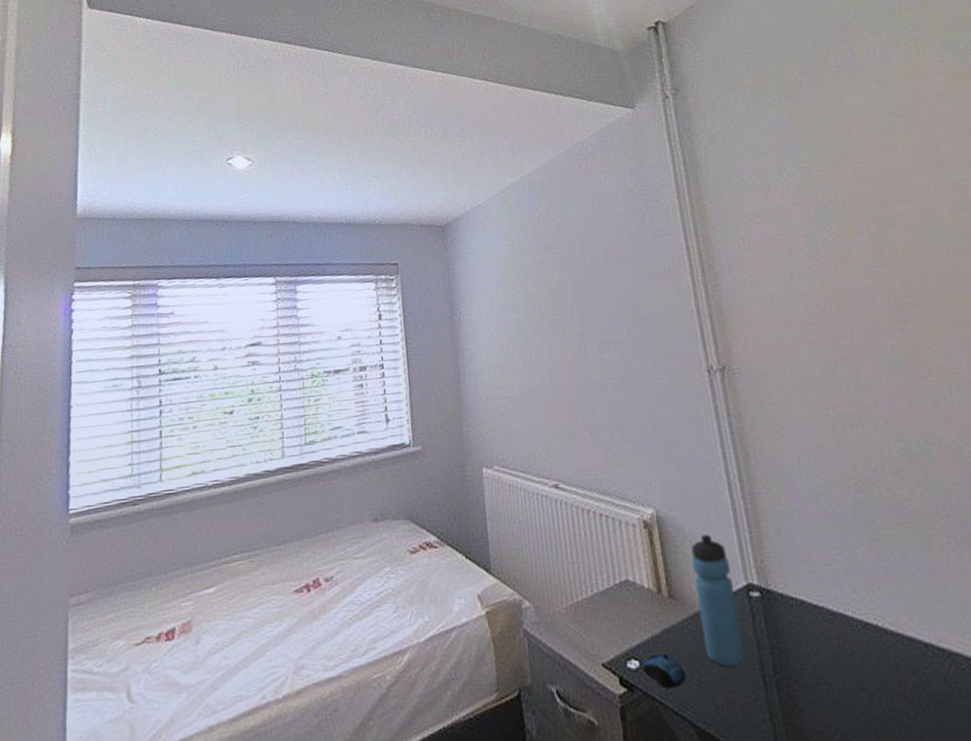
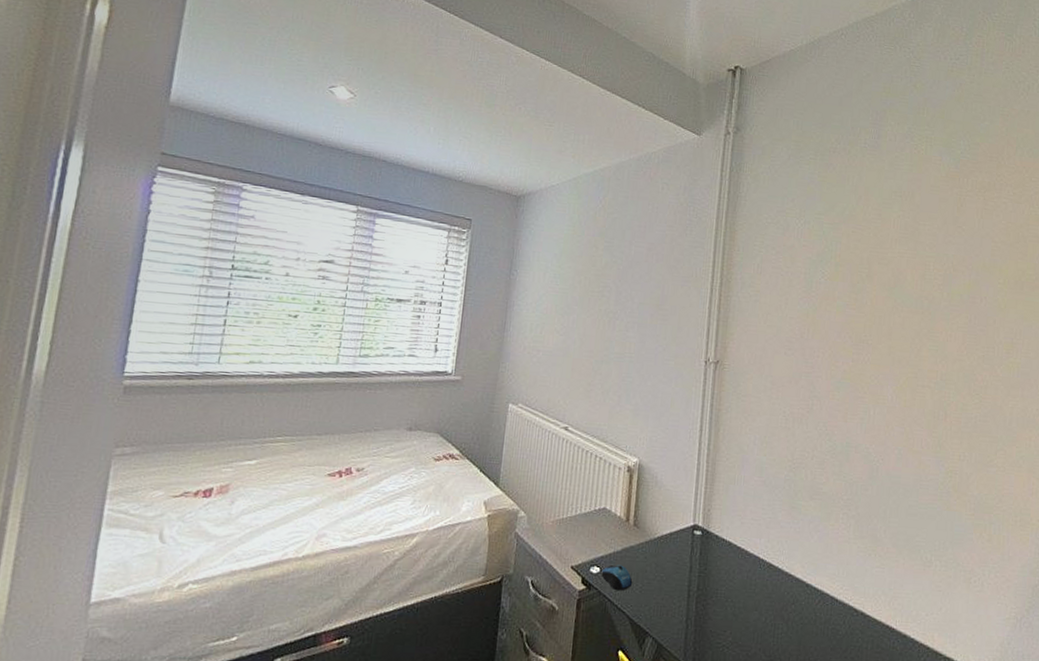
water bottle: present [690,534,746,667] -> none [651,484,685,581]

